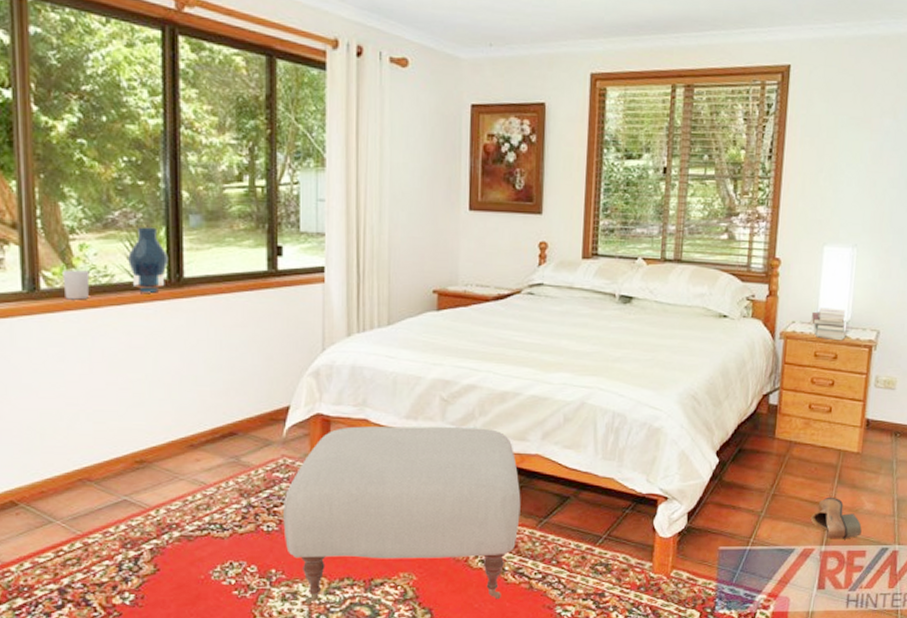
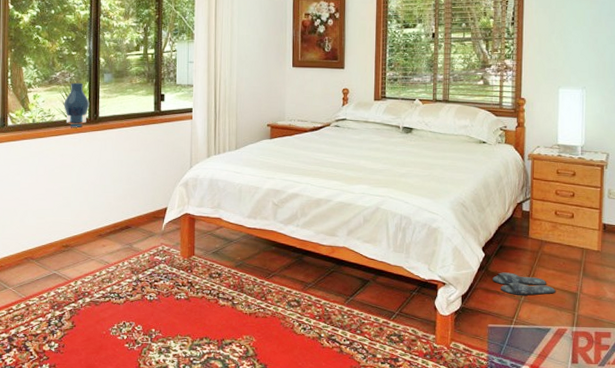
candle holder: present [62,270,90,300] -> none [22,112,39,133]
ottoman: present [283,426,521,604] -> none [161,223,333,360]
slippers: none [727,482,804,510] -> present [492,272,556,296]
shoe: present [810,496,862,539] -> none [562,286,606,322]
books: present [812,307,848,341] -> none [553,135,583,162]

